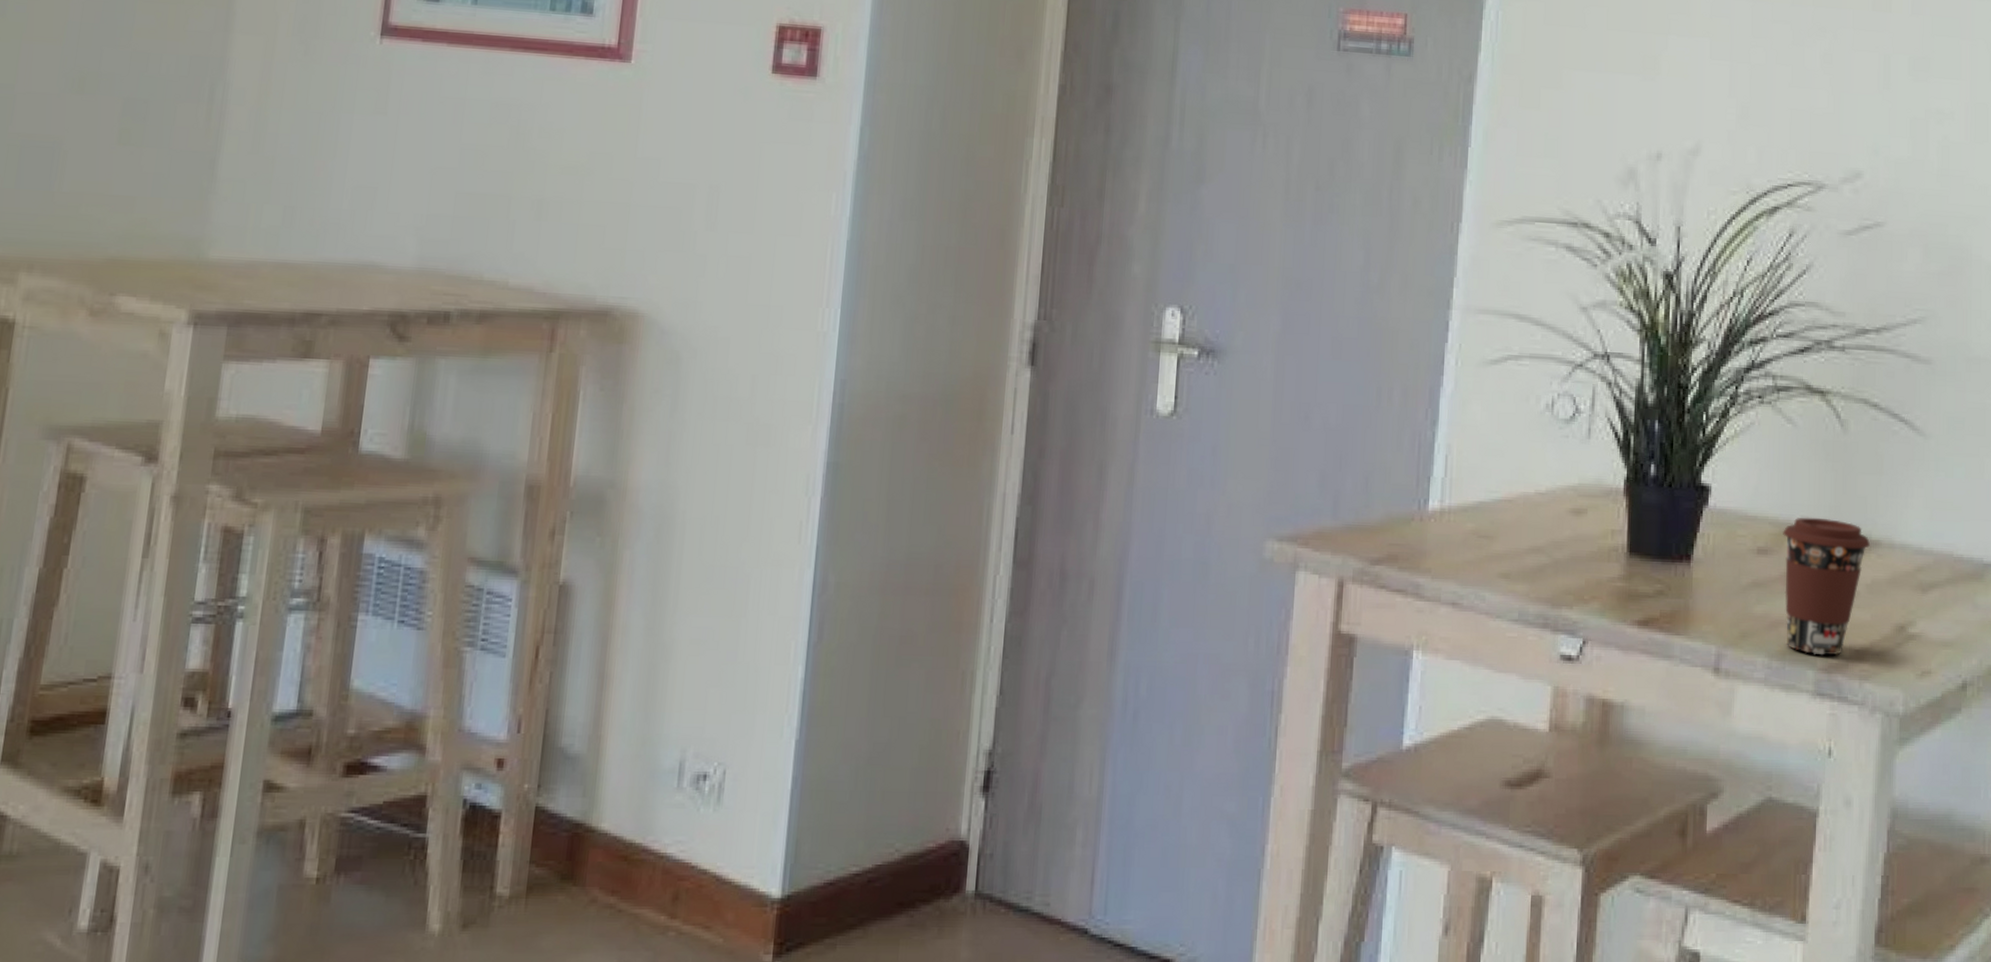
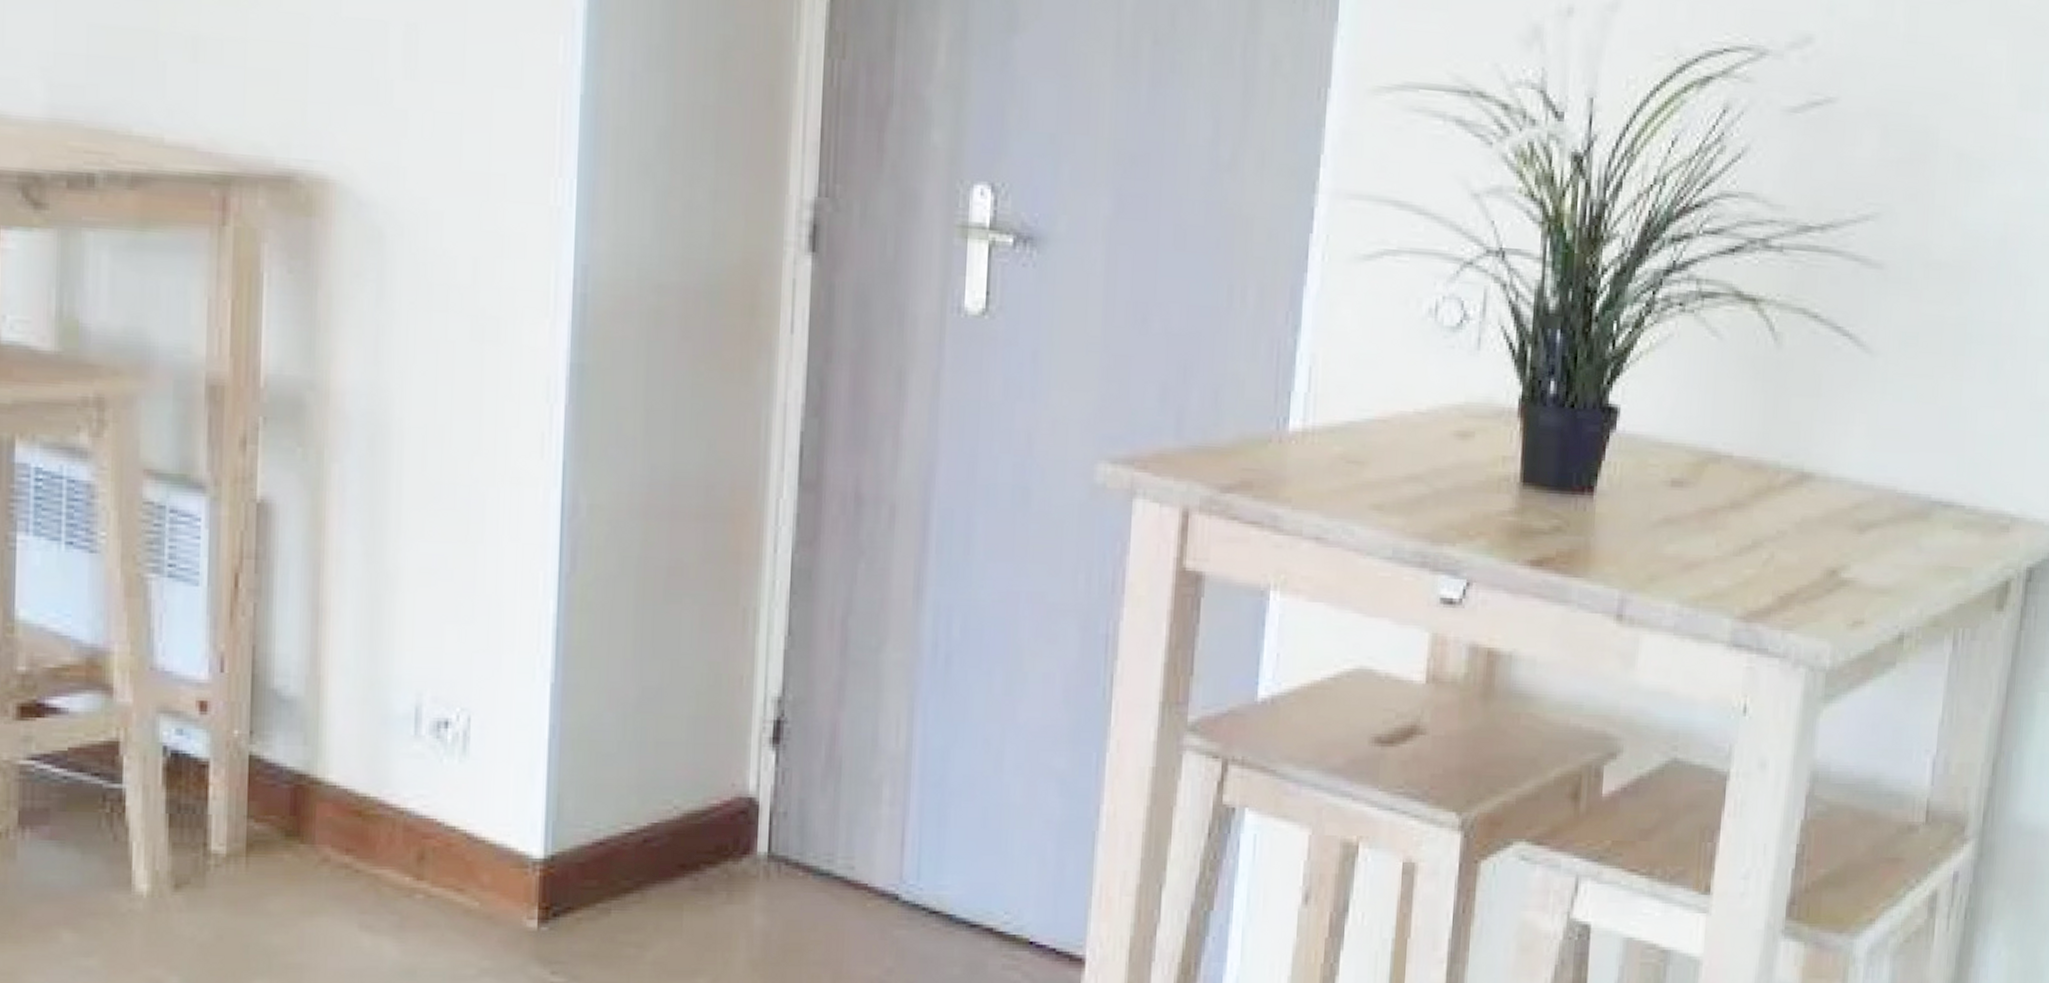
coffee cup: present [1783,517,1871,656] -> none [1701,444,1803,603]

